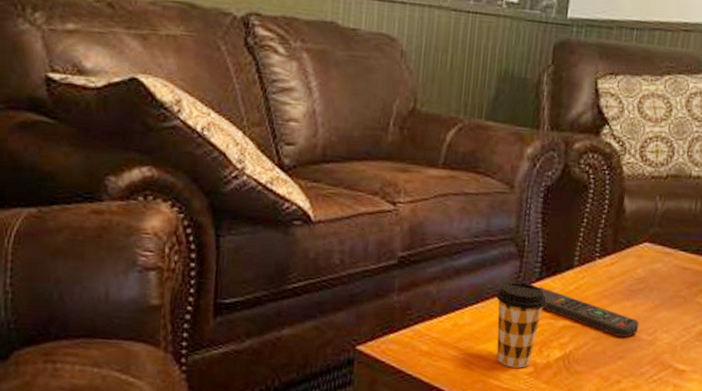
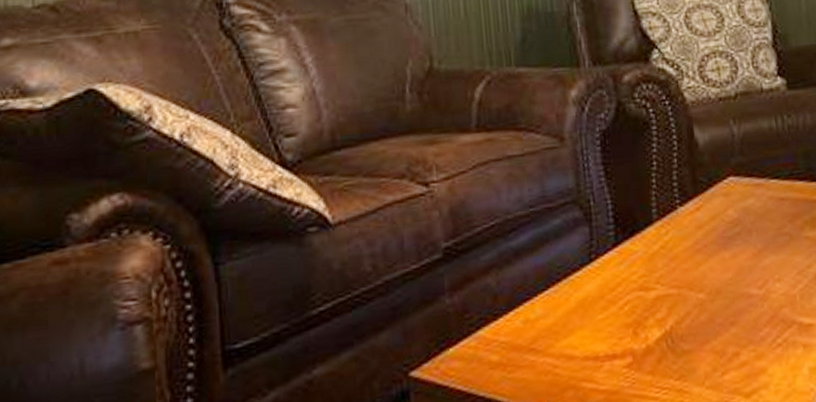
coffee cup: present [496,281,547,368] -> none [568,251,631,362]
remote control: present [539,287,639,338] -> none [618,253,746,298]

